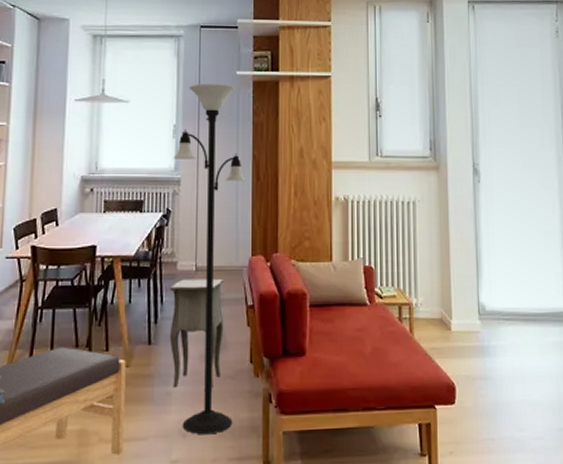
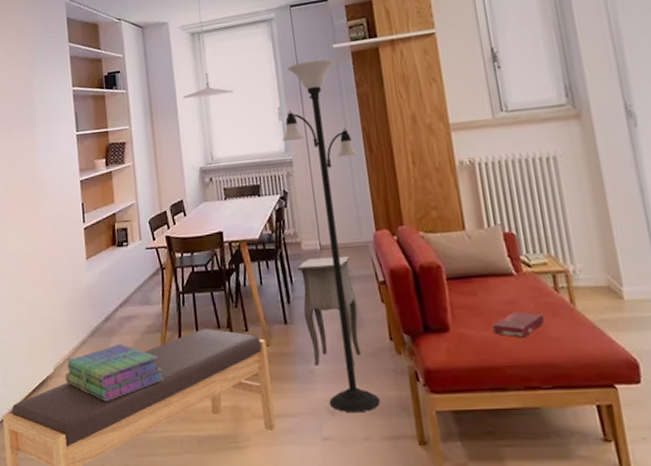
book: none [343,339,388,363] -> present [492,311,545,338]

